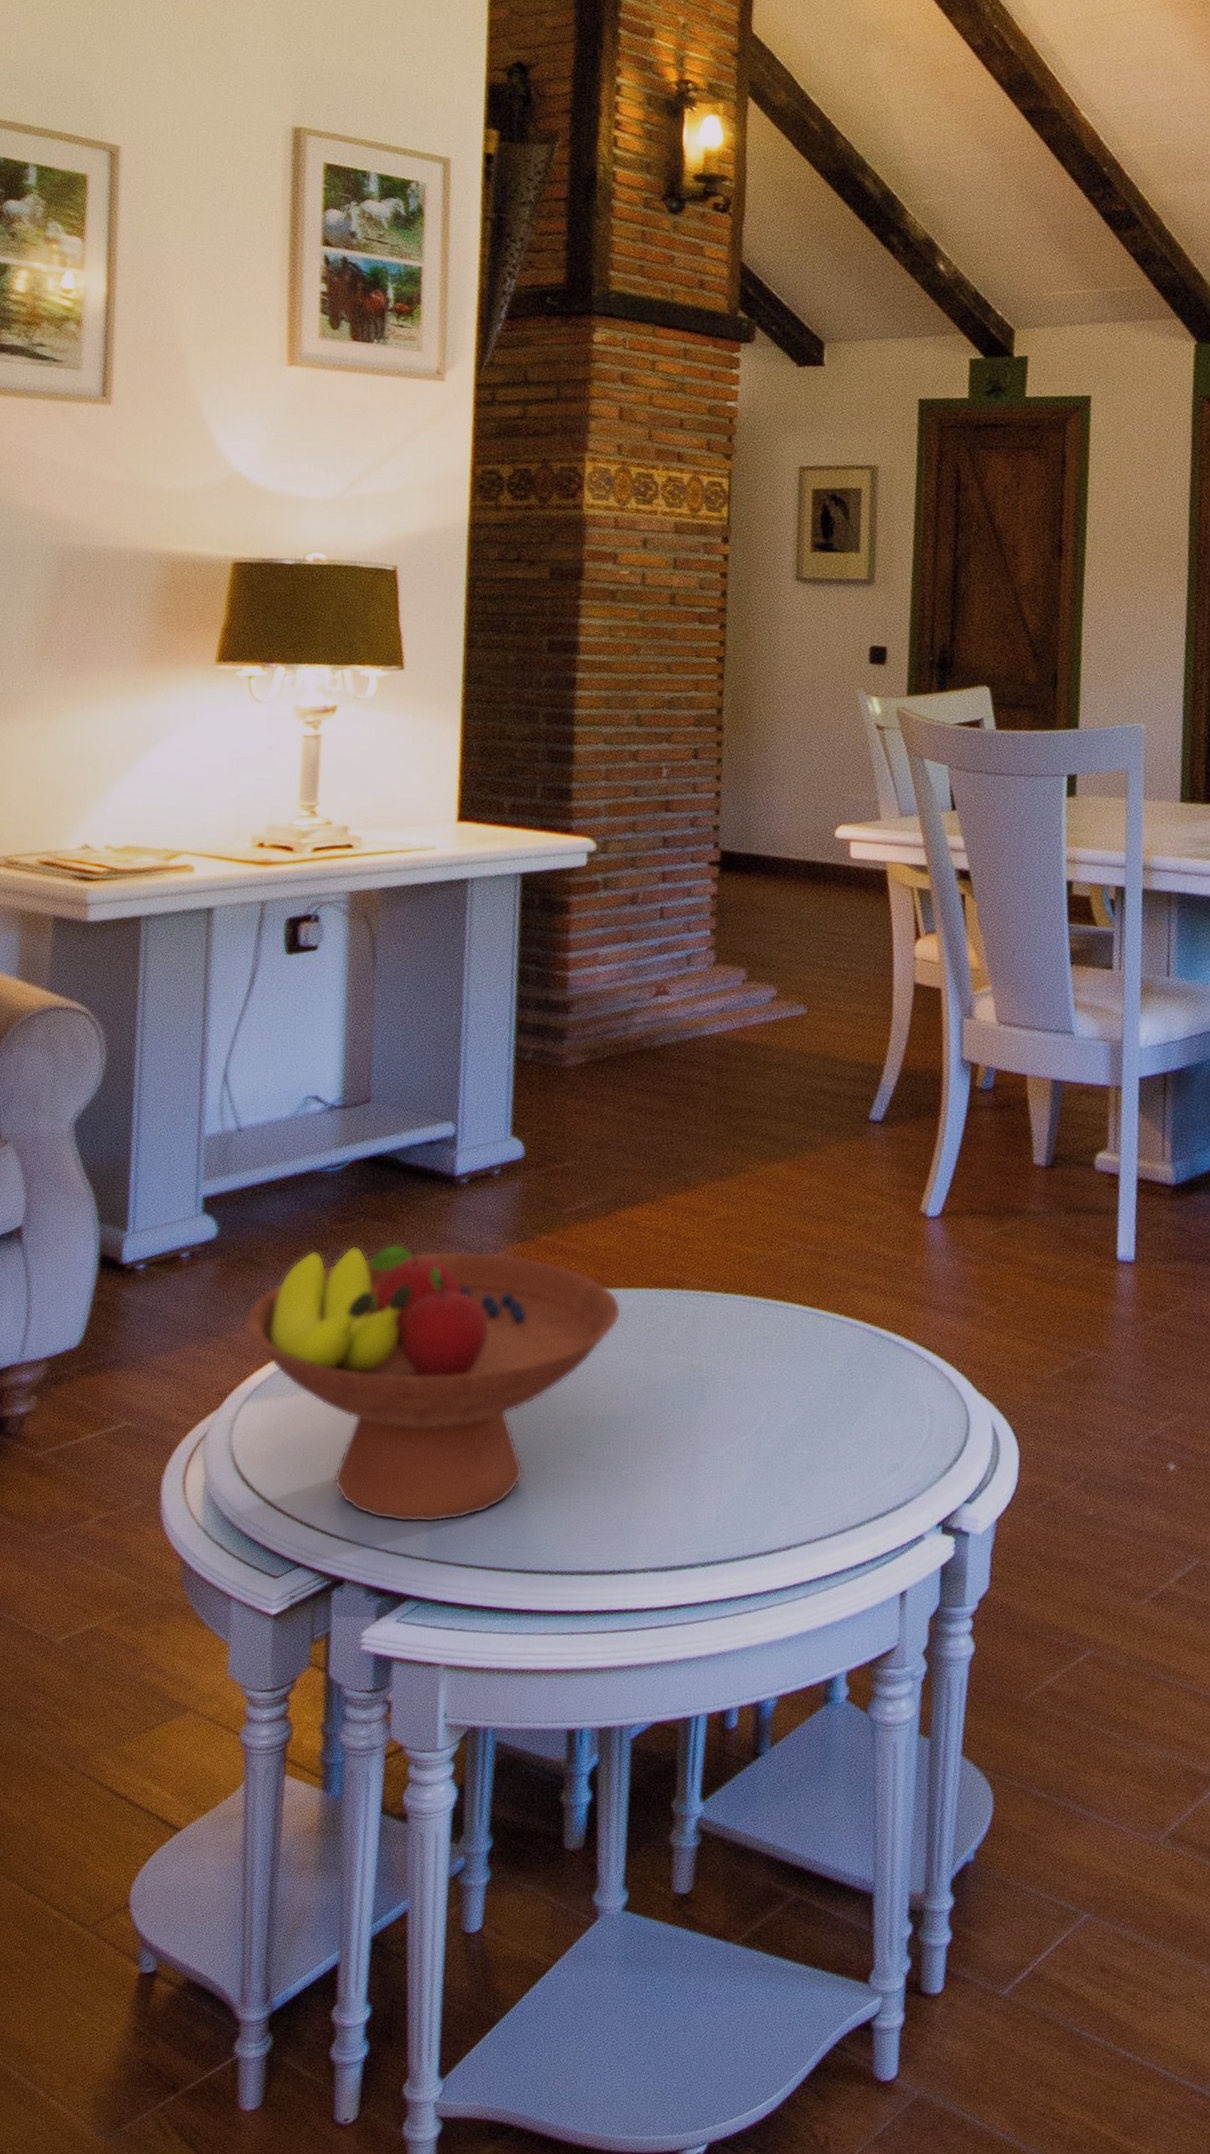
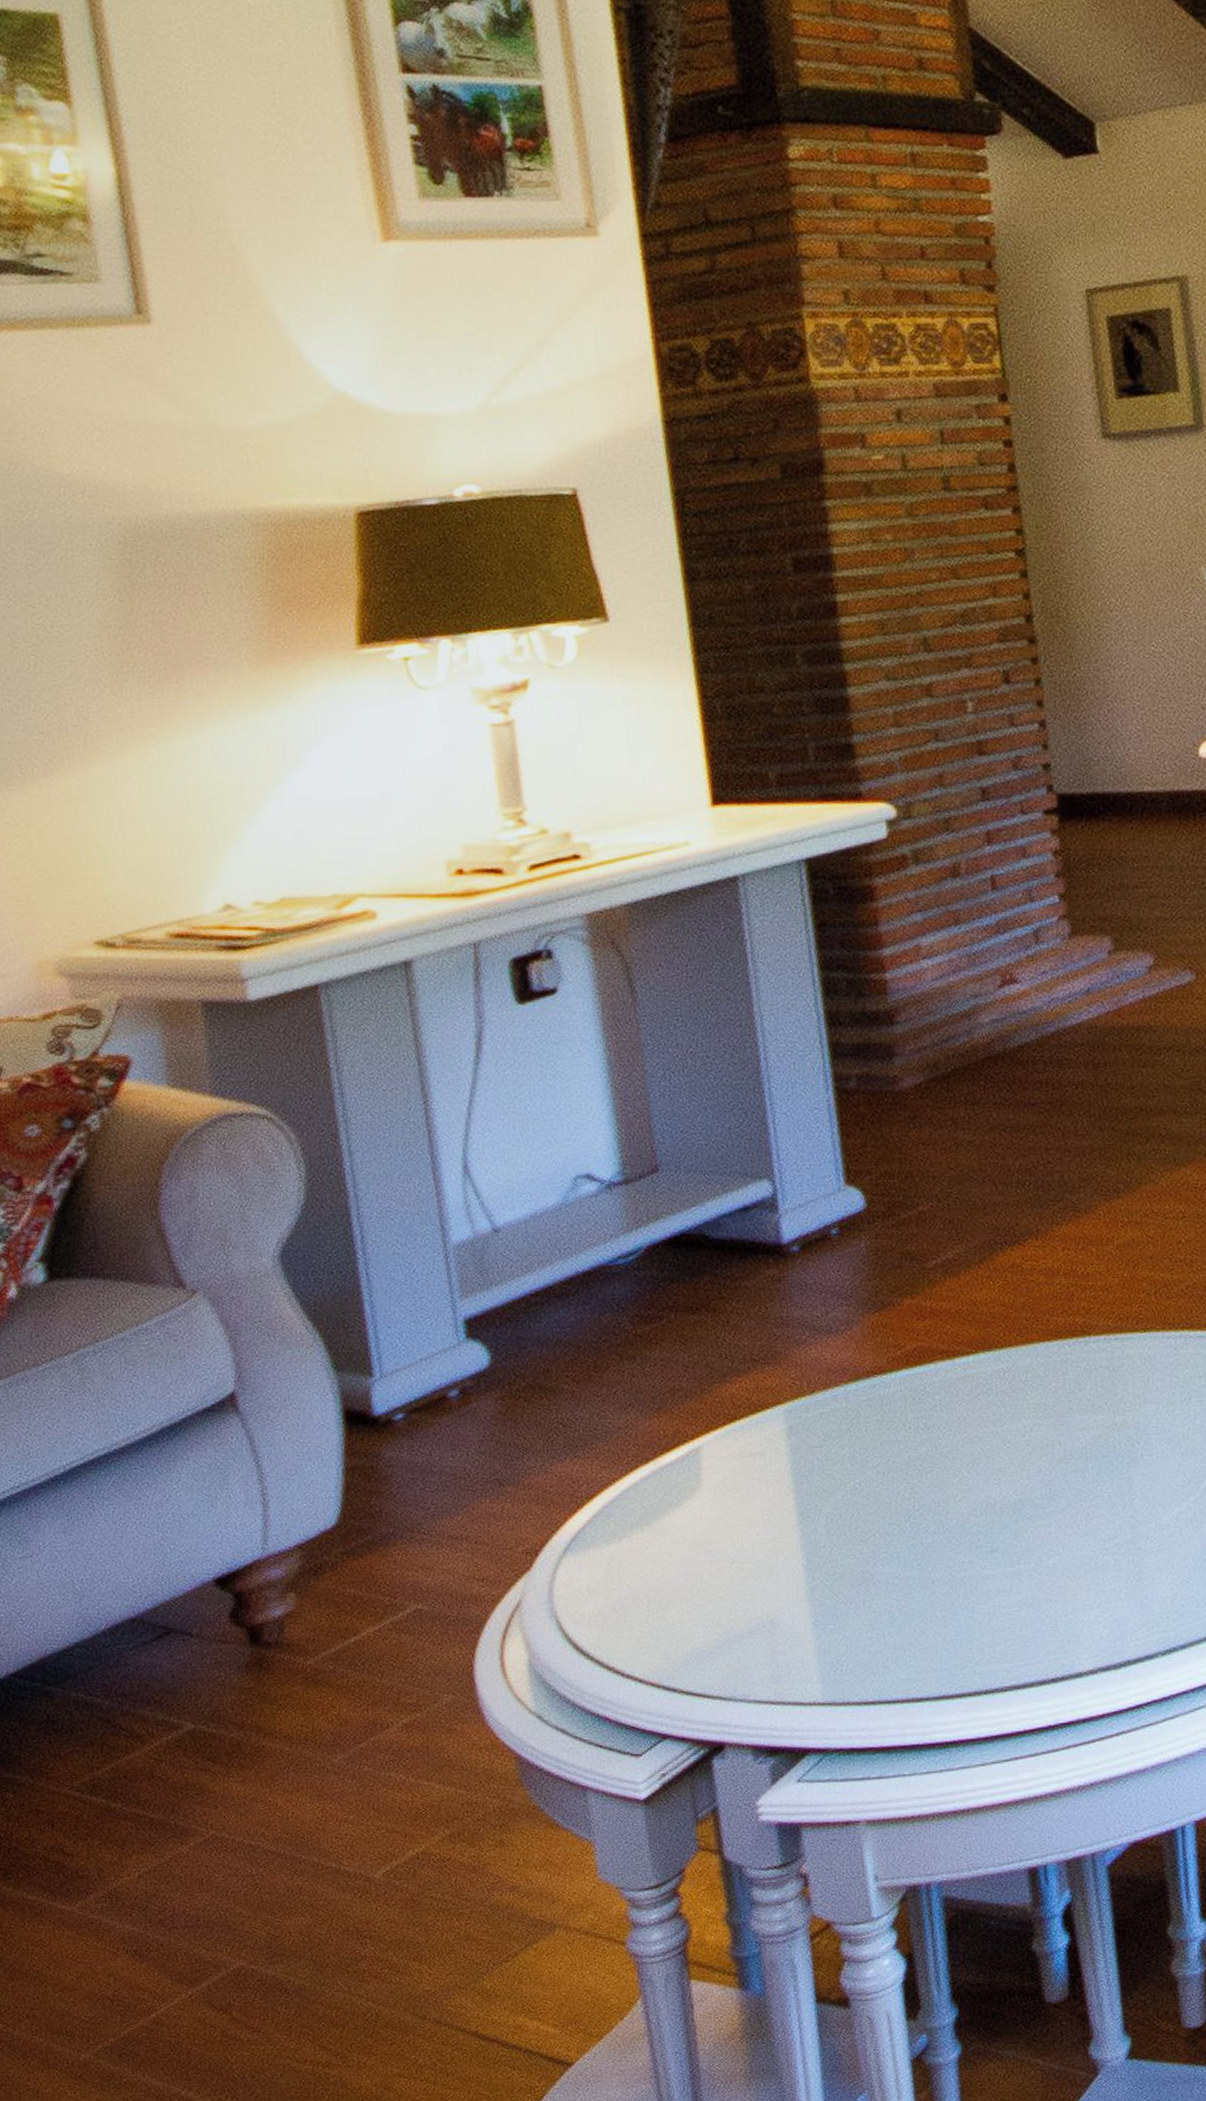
fruit bowl: present [246,1244,621,1523] -> none [545,1328,1018,1666]

